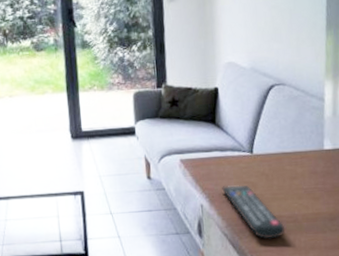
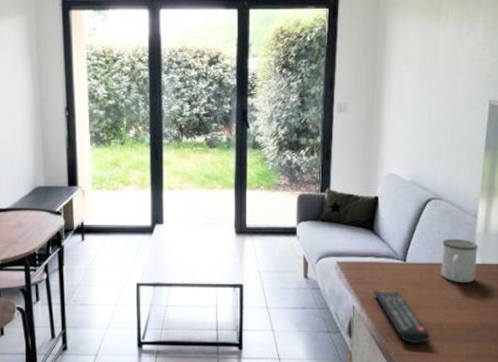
mug: none [290,124,329,171] -> present [441,238,478,283]

